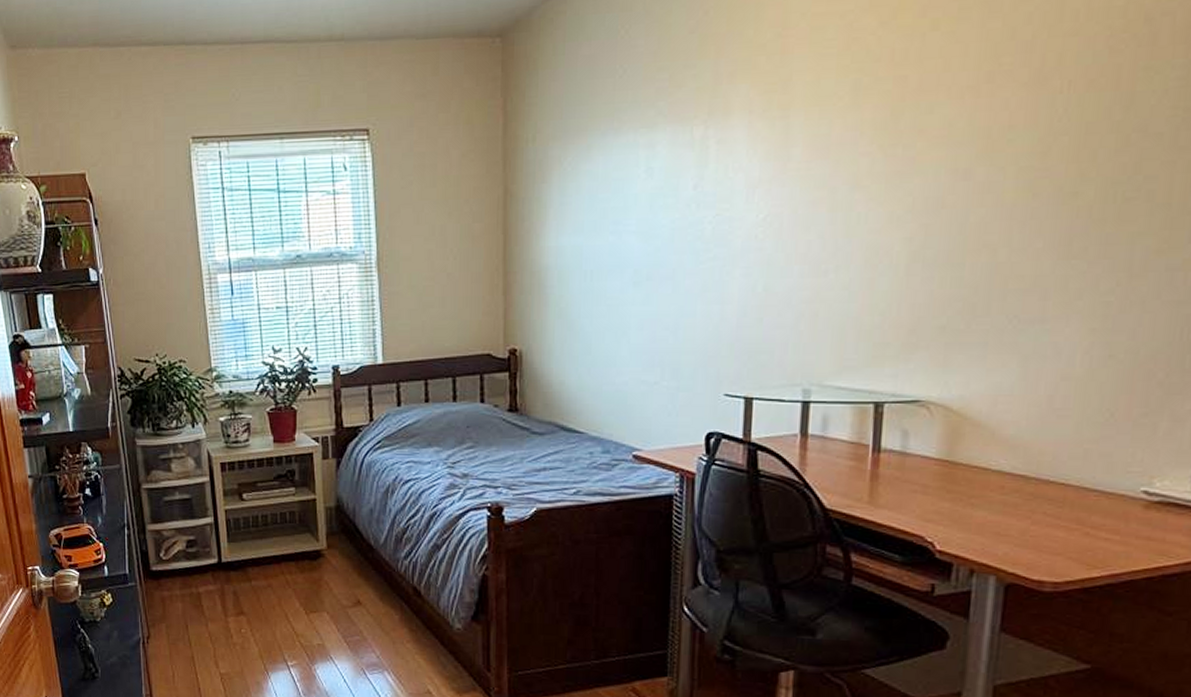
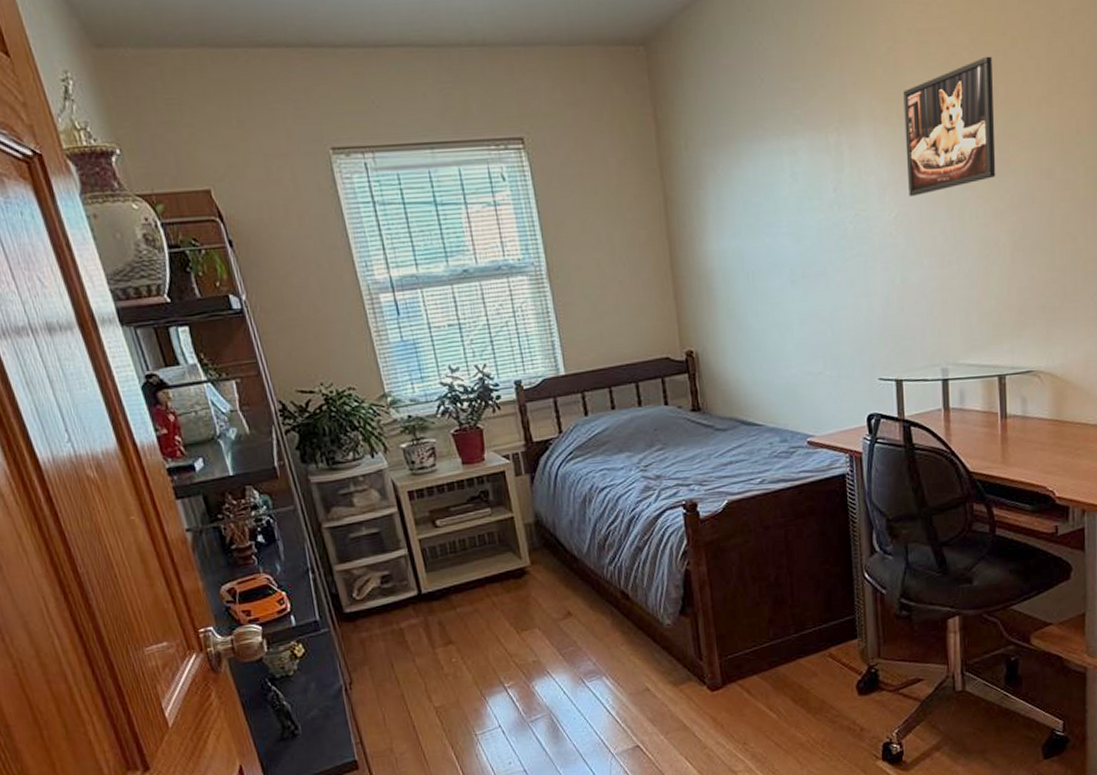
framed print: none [783,40,905,196] -> present [903,56,996,196]

